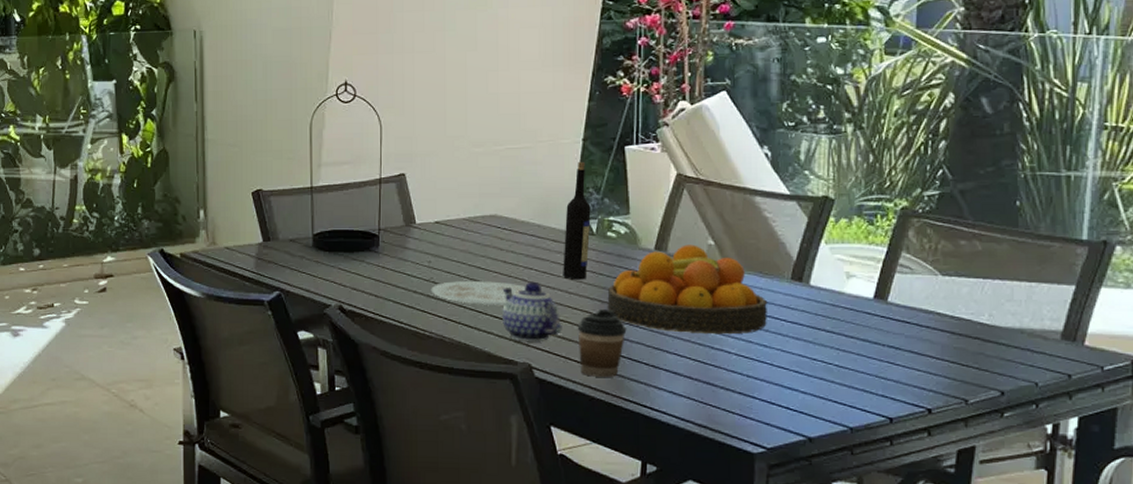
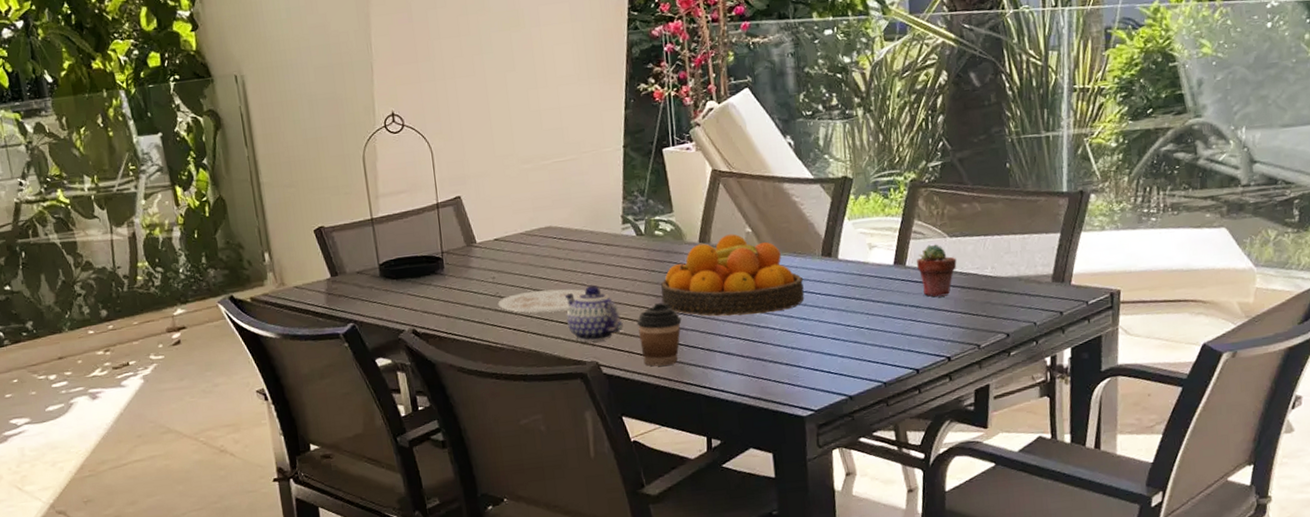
wine bottle: present [563,162,591,280] -> none [615,168,641,279]
potted succulent: none [901,281,948,340] -> present [917,244,957,297]

